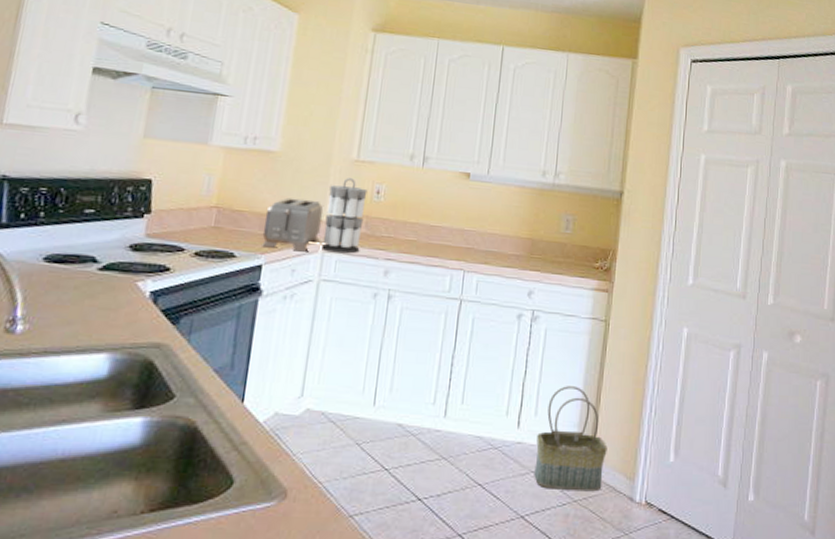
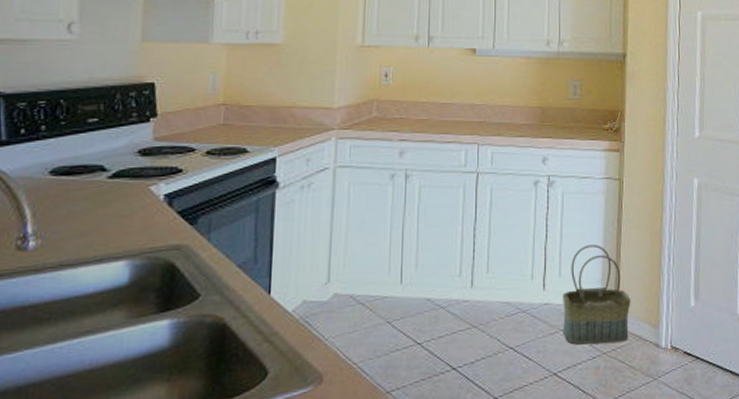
toaster: present [262,197,323,252] -> none [274,89,332,141]
spice rack: present [320,178,368,254] -> none [333,64,375,139]

